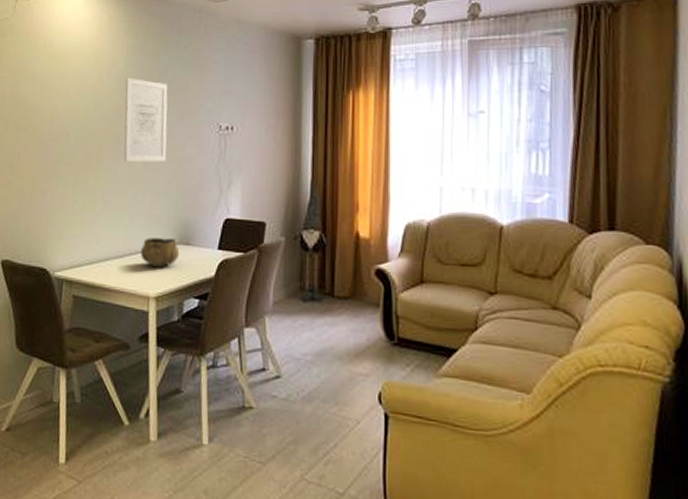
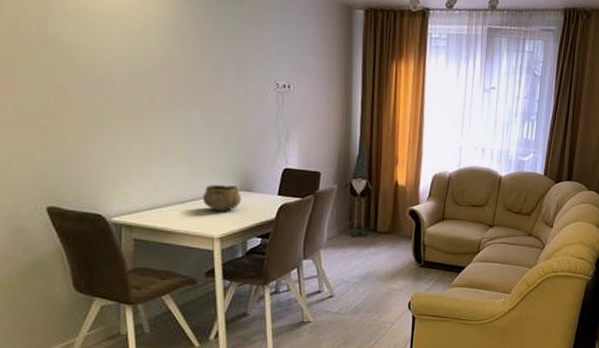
wall art: present [124,77,168,162] -> none [177,26,225,115]

